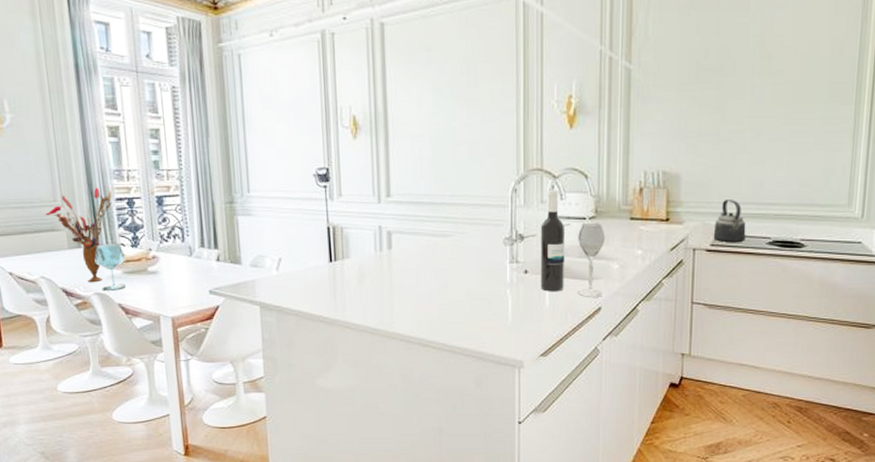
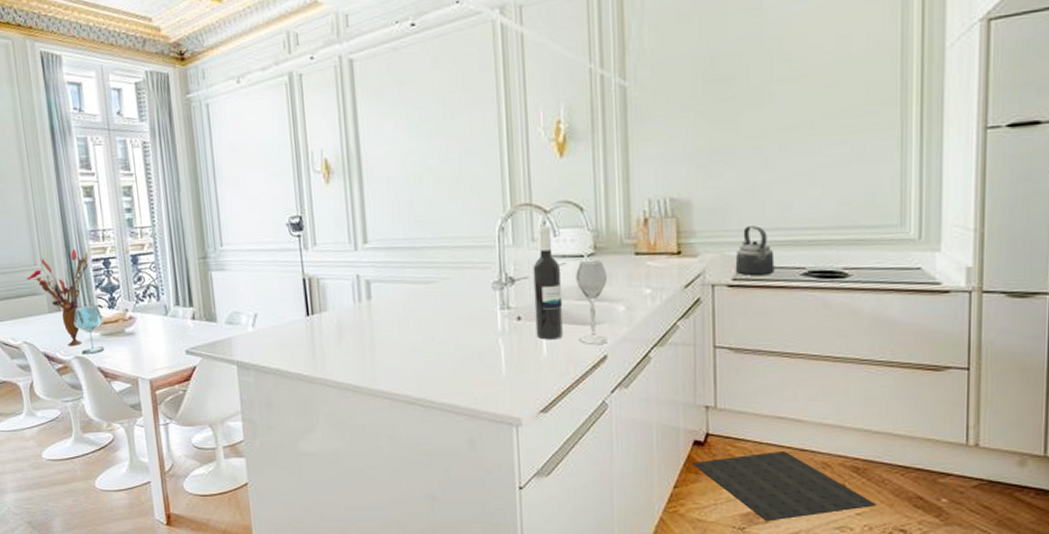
doormat: none [668,393,813,451] -> present [692,451,876,520]

